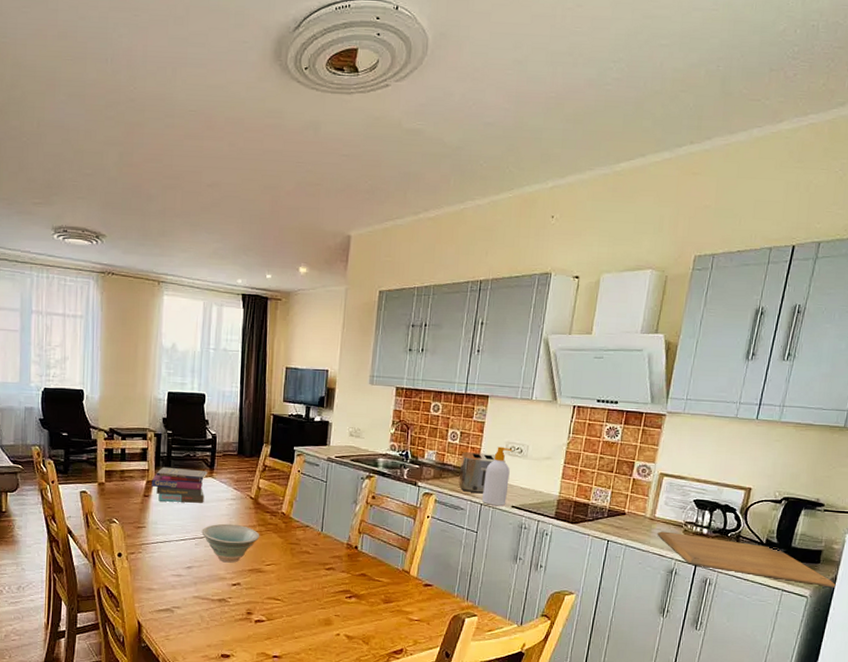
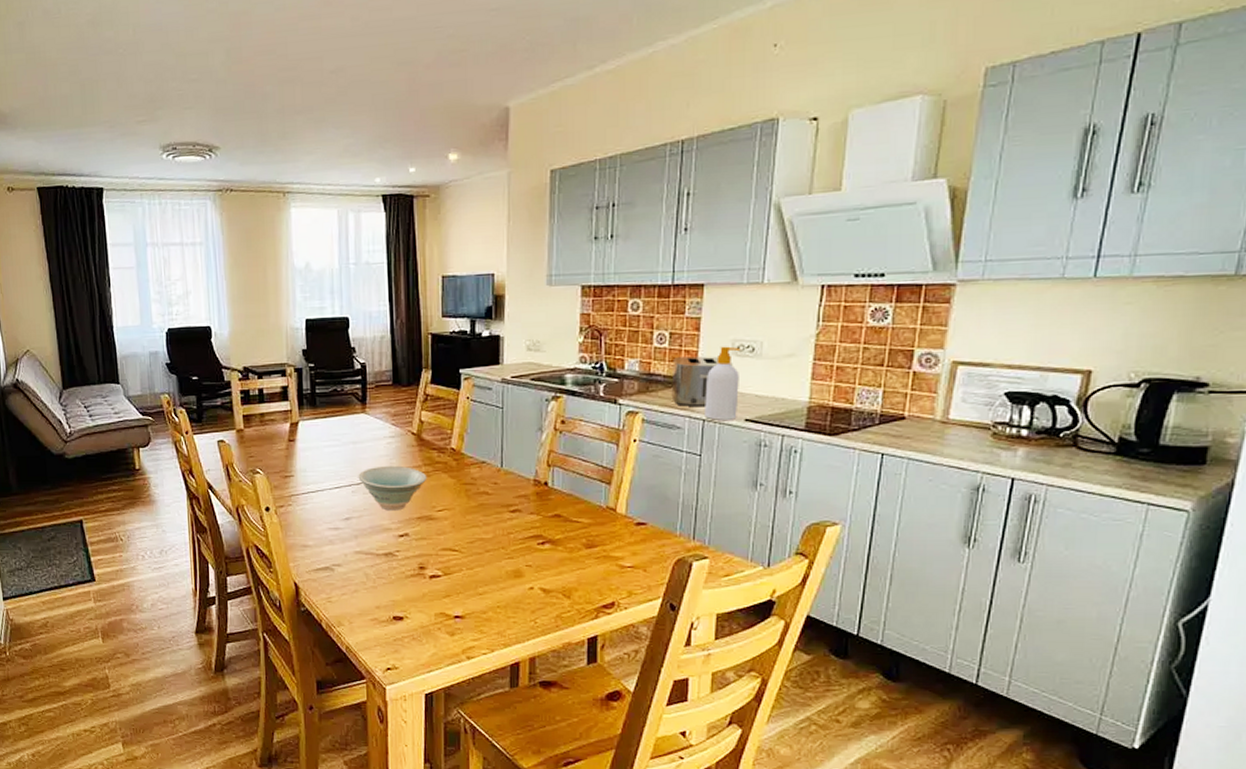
books: present [152,466,208,503] -> none [296,405,360,445]
chopping board: present [657,531,837,588] -> none [953,436,1235,497]

